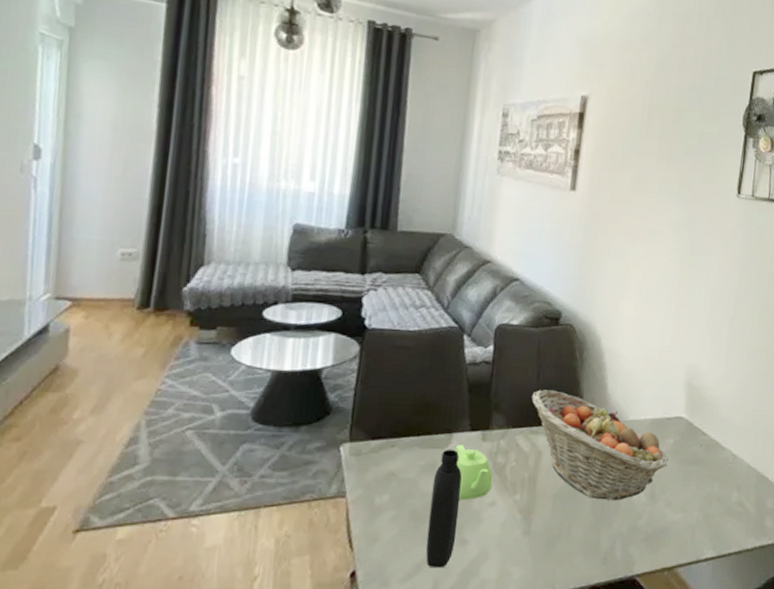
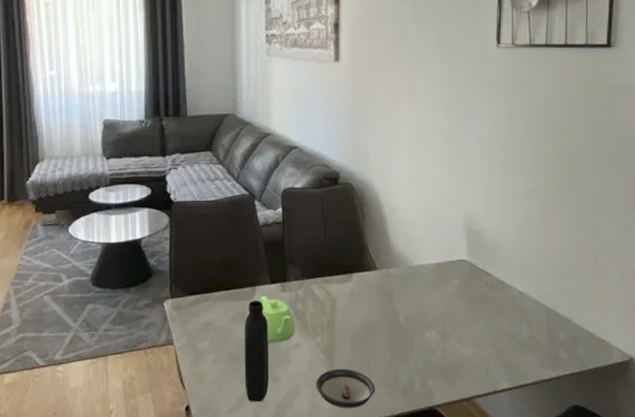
saucer: none [508,531,574,578] -> present [316,369,375,409]
fruit basket: present [531,389,668,500] -> none [321,243,455,339]

